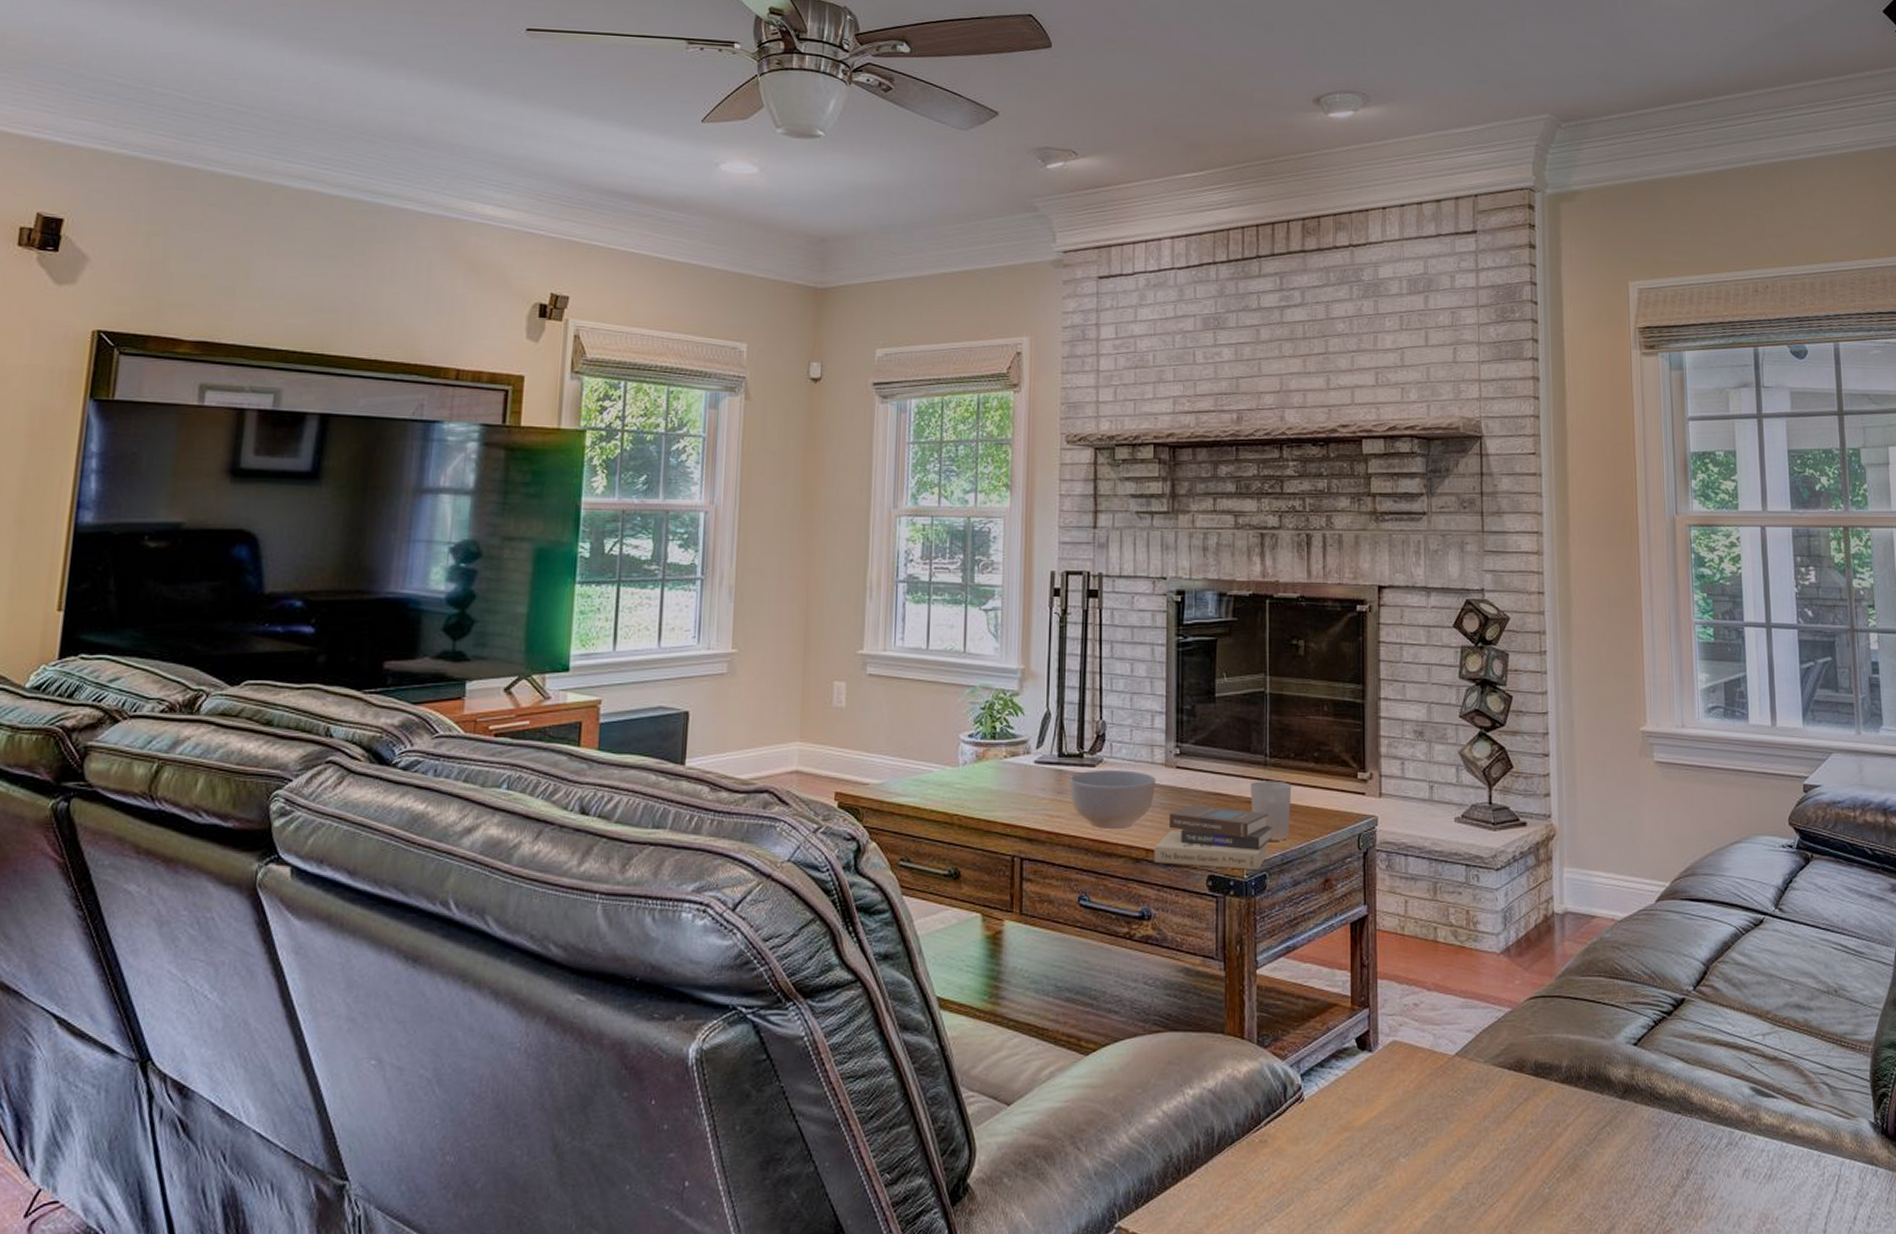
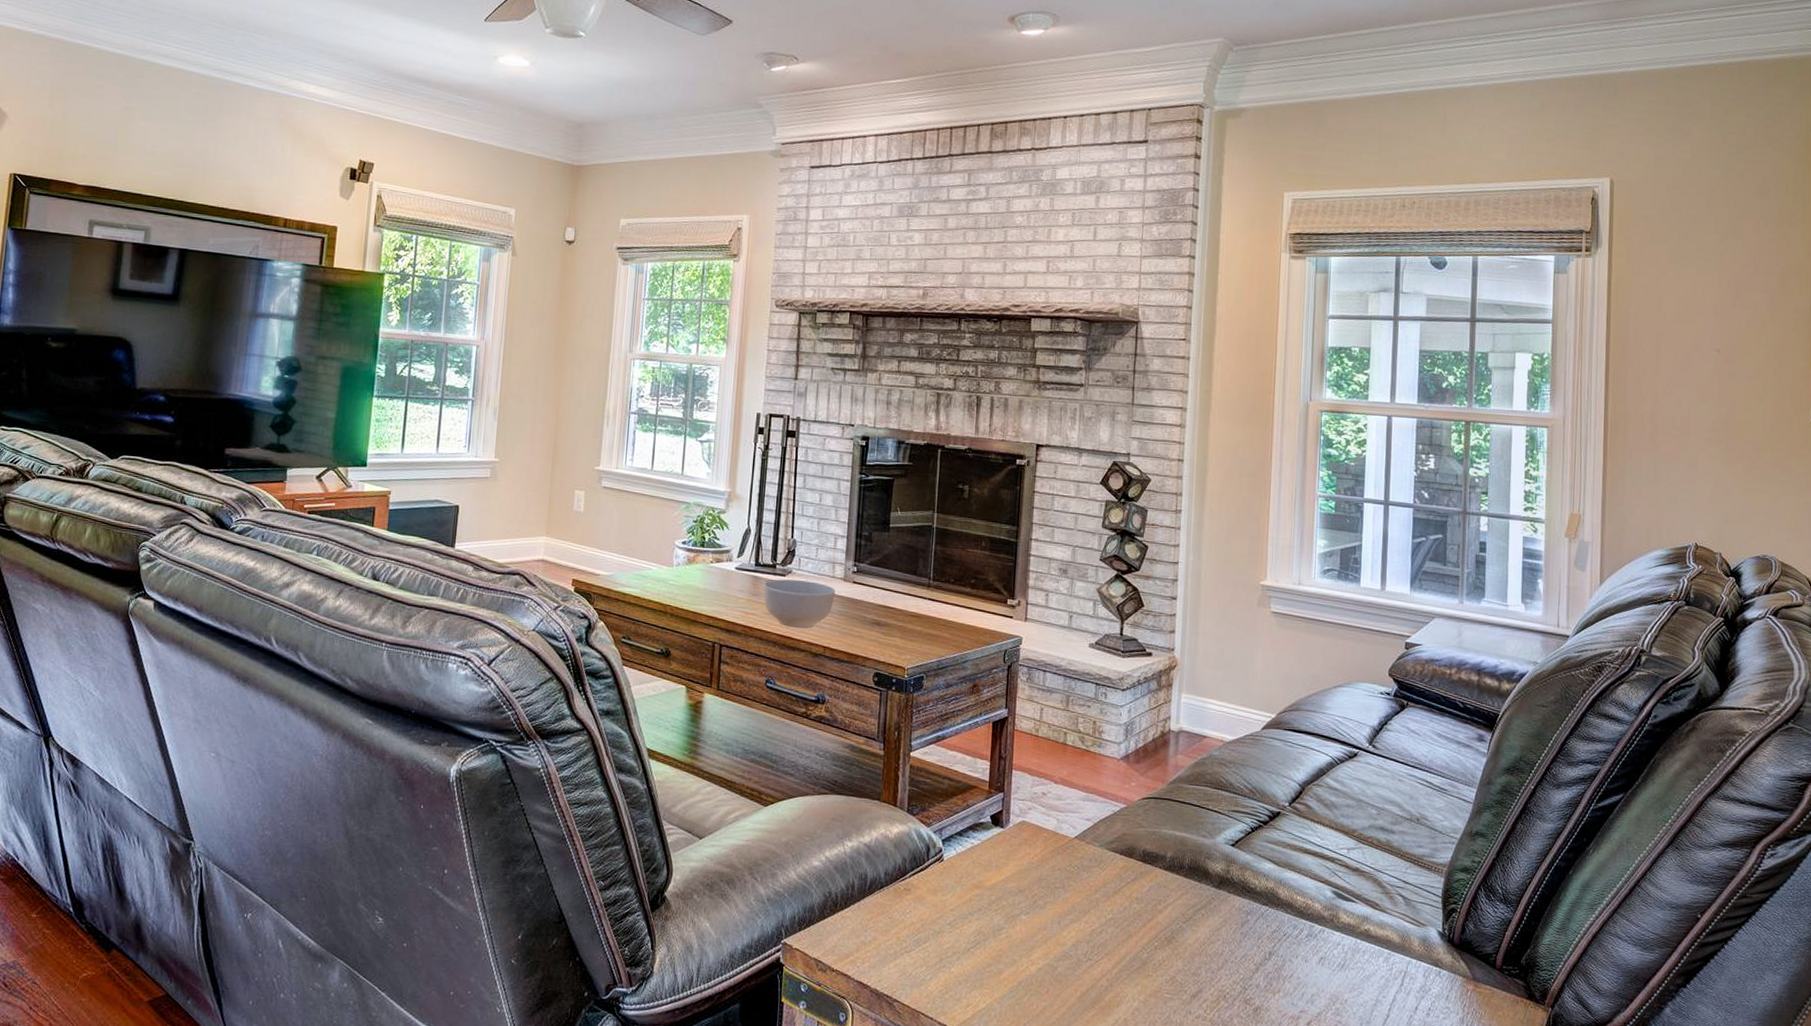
books: present [1154,804,1272,871] -> none [830,613,931,673]
candle holder: present [1250,780,1292,841] -> none [914,599,950,650]

